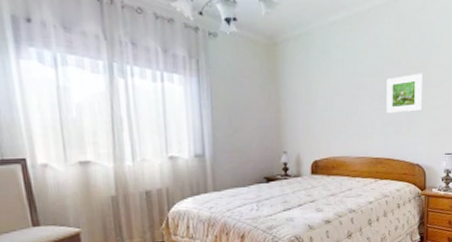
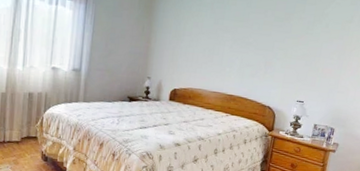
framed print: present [386,73,422,114] -> none [246,24,286,59]

